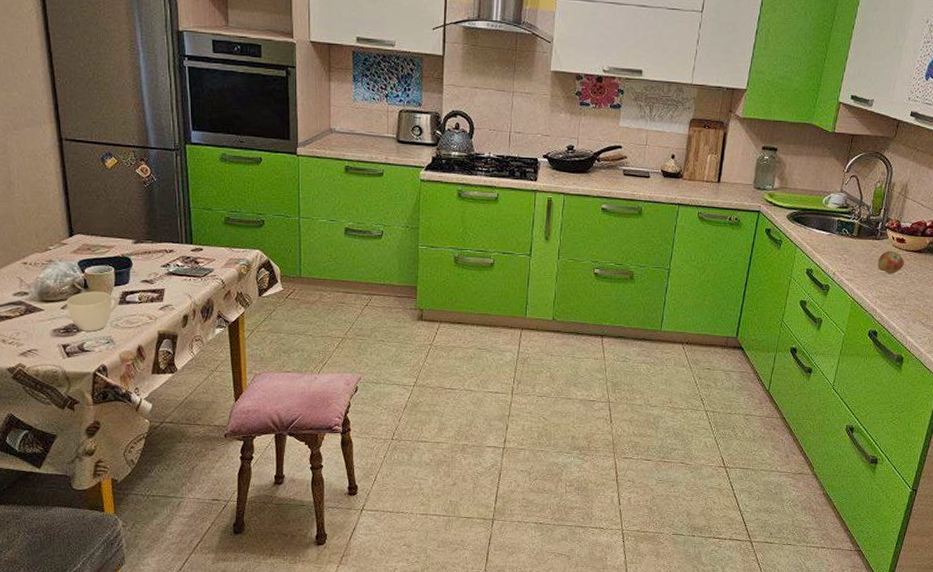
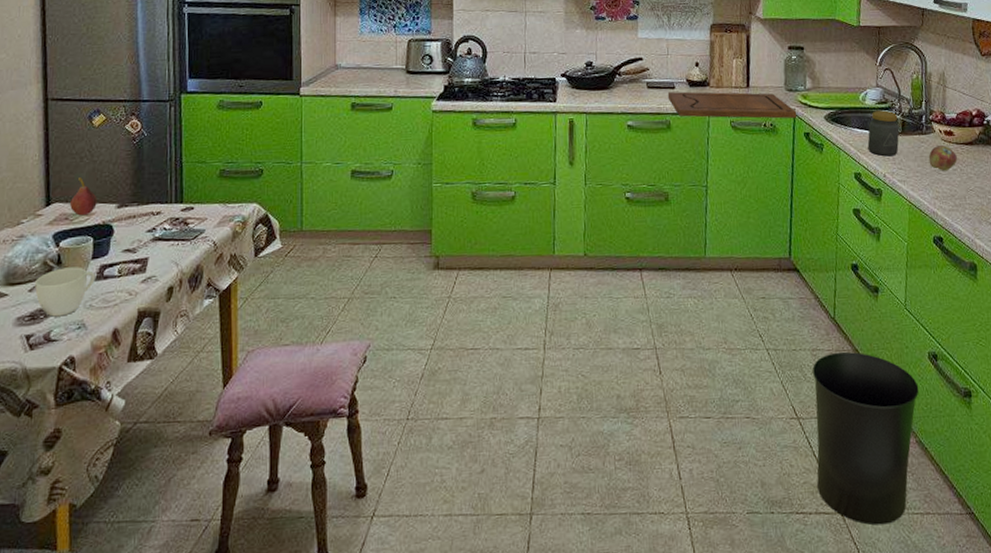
fruit: none [91,213,115,248] -> present [70,177,97,216]
cutting board: none [642,181,762,215] -> present [667,91,797,119]
waste bin: none [734,418,833,553] -> present [813,351,919,526]
jar: none [823,214,856,257] -> present [867,110,900,157]

